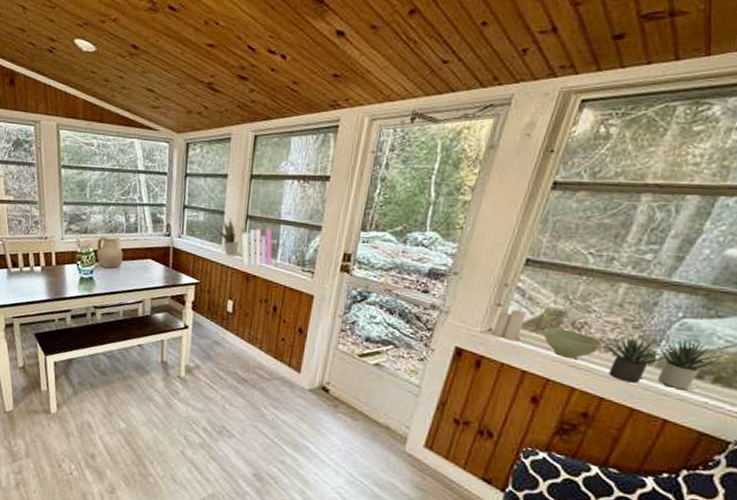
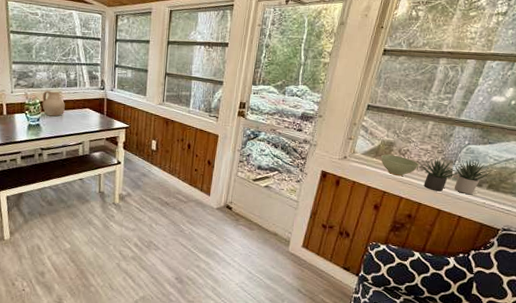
potted plant: present [218,218,244,257] -> none [143,75,163,106]
books: present [240,227,273,266] -> none [161,82,186,113]
candle: present [490,308,526,342] -> none [345,141,369,165]

